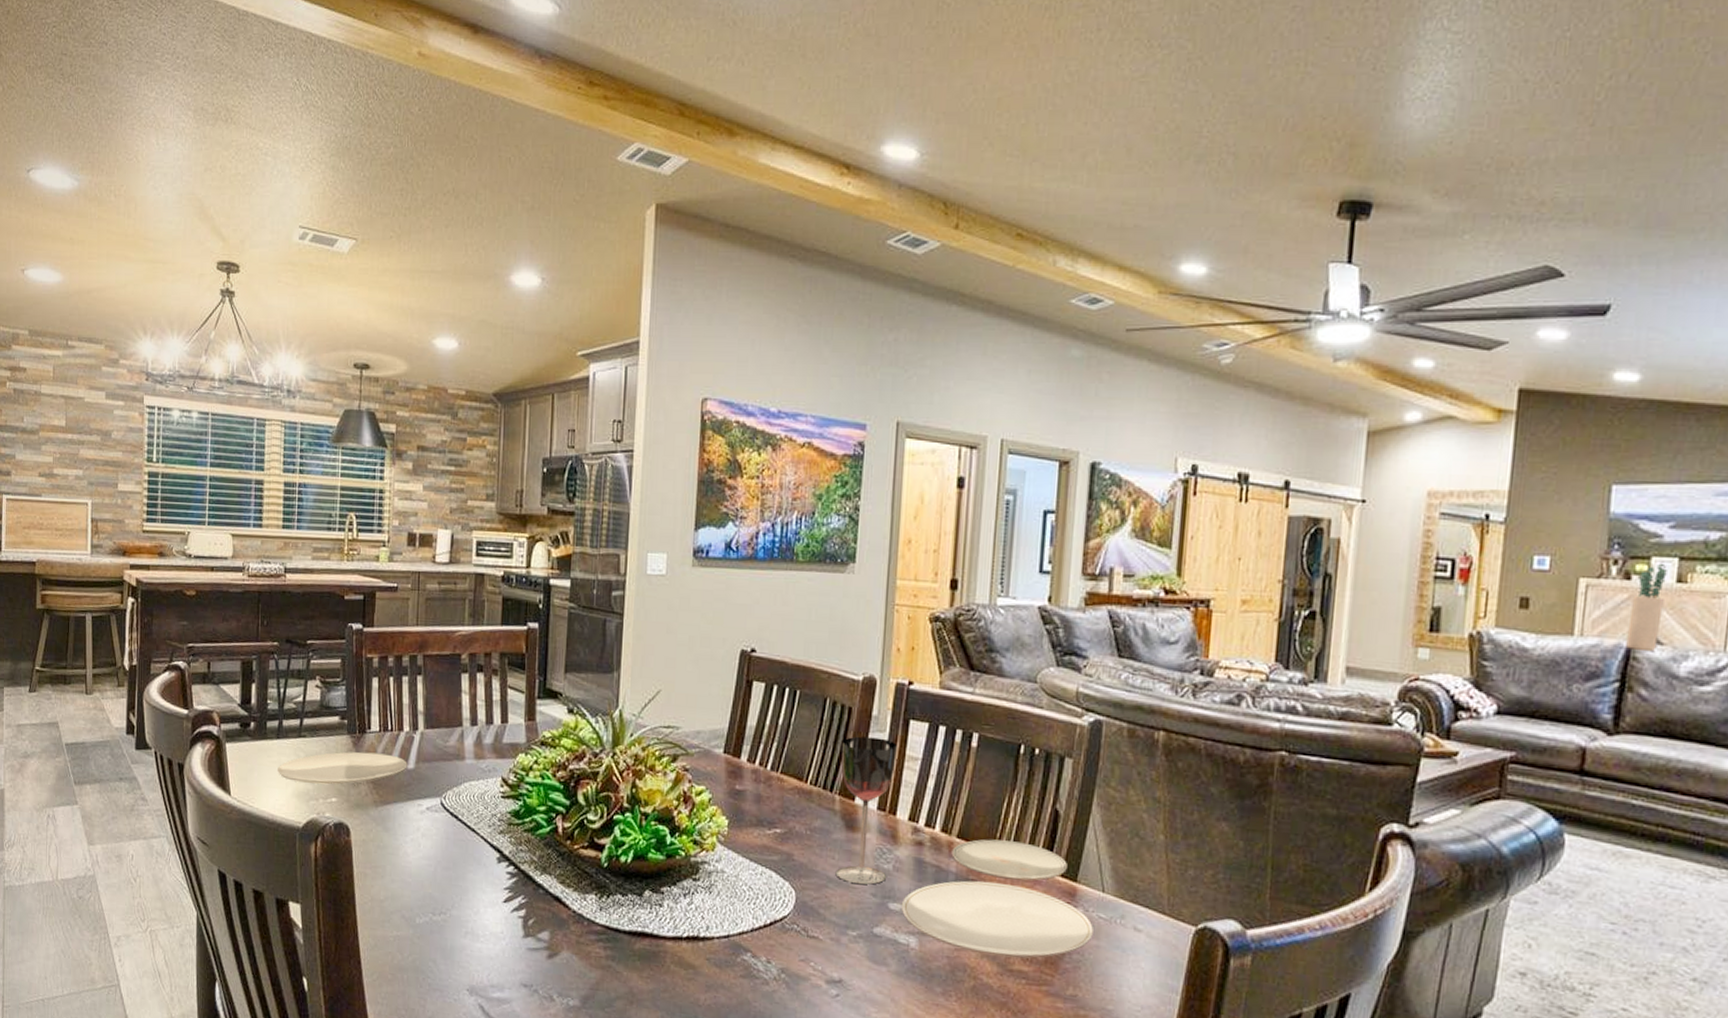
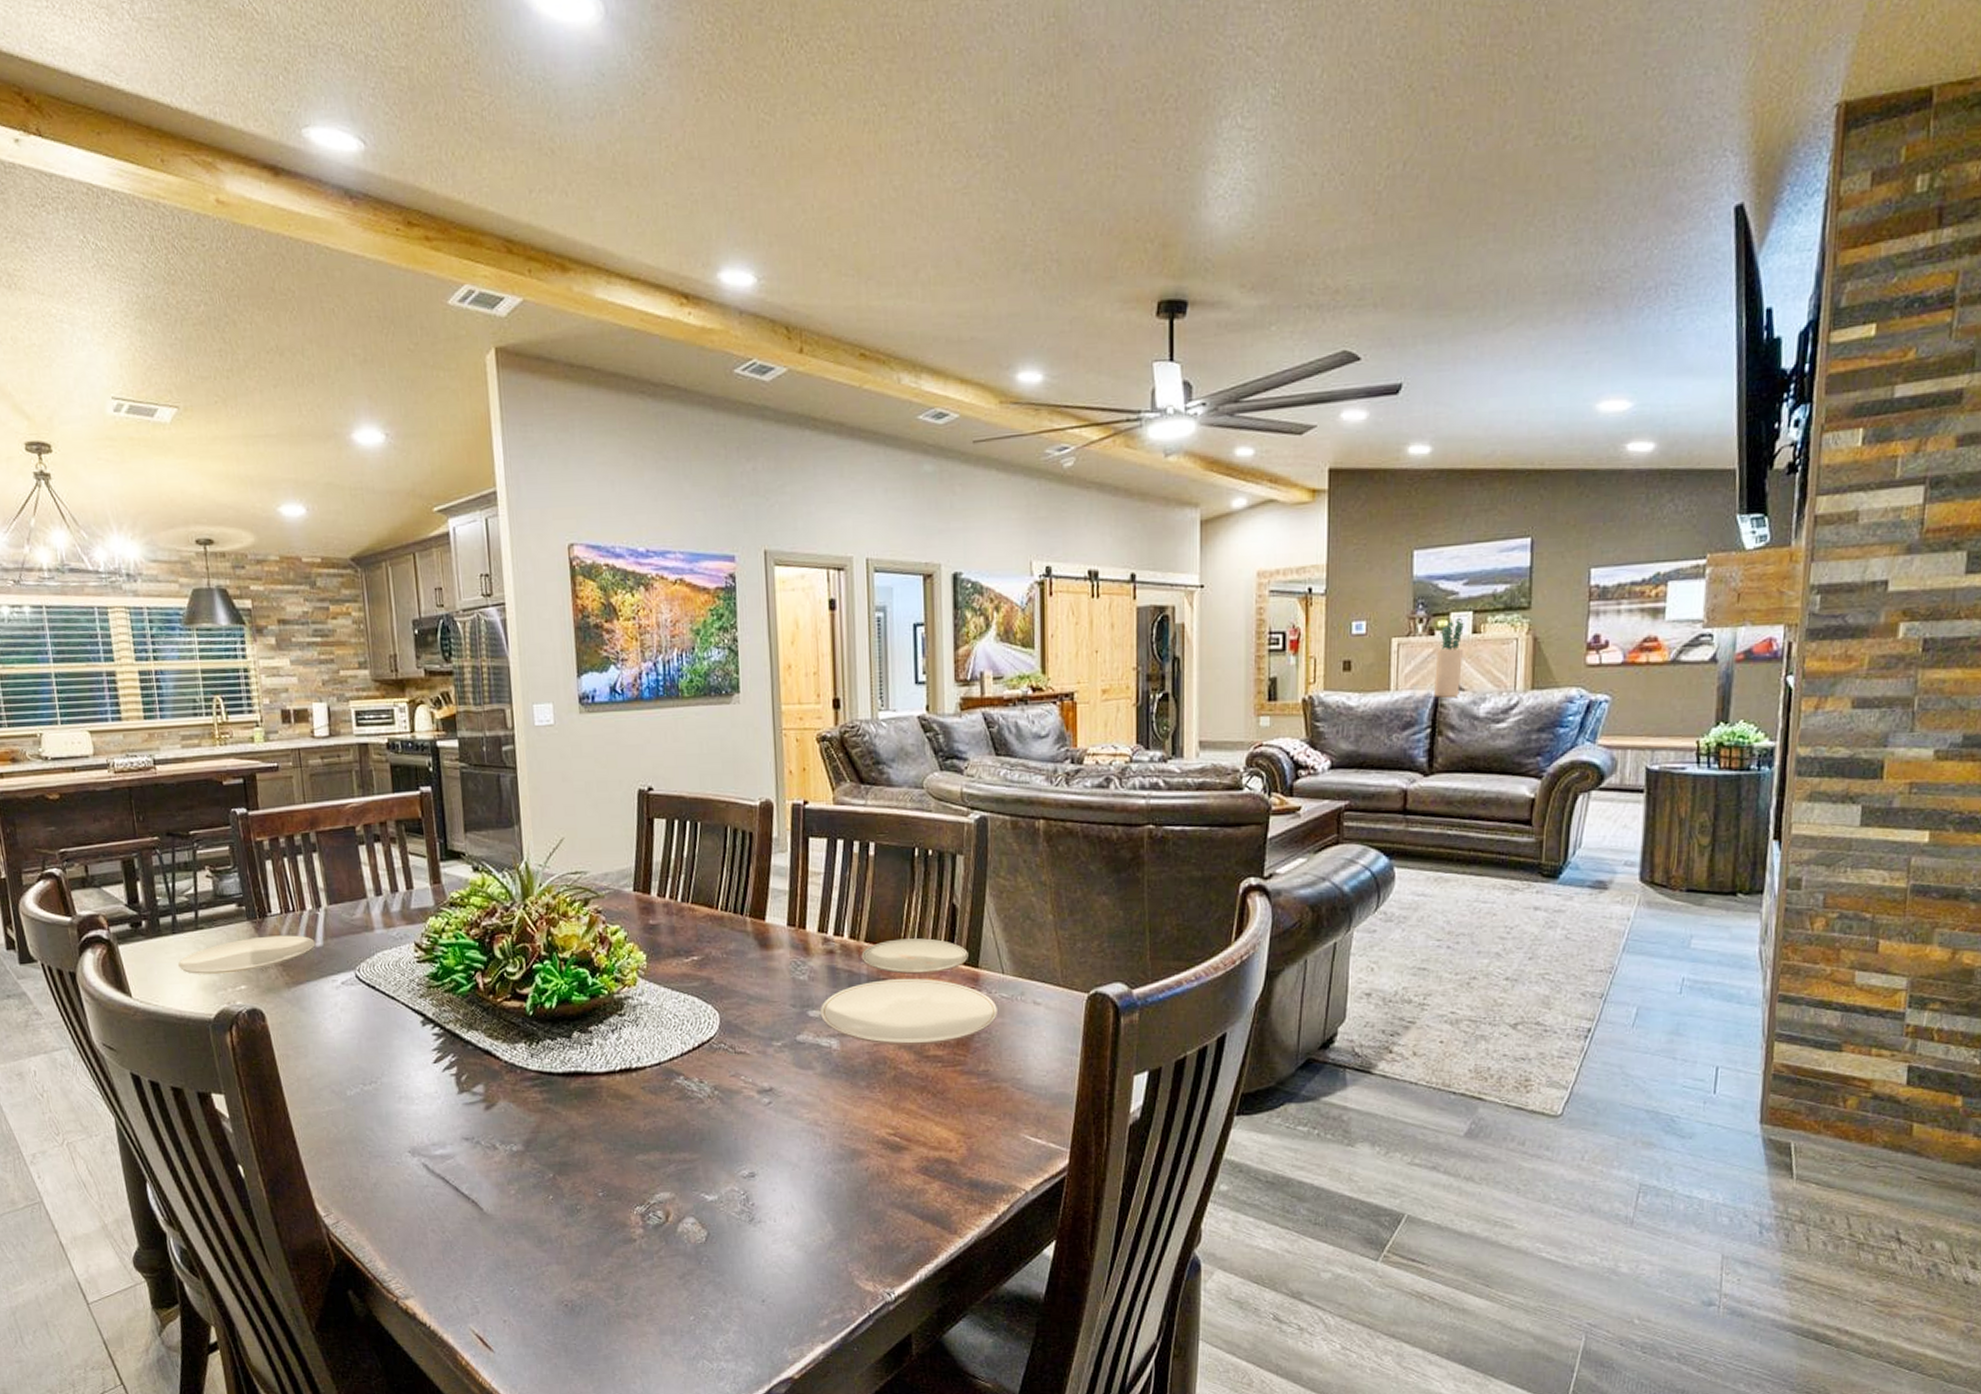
wineglass: present [835,736,897,885] -> none [746,858,803,998]

